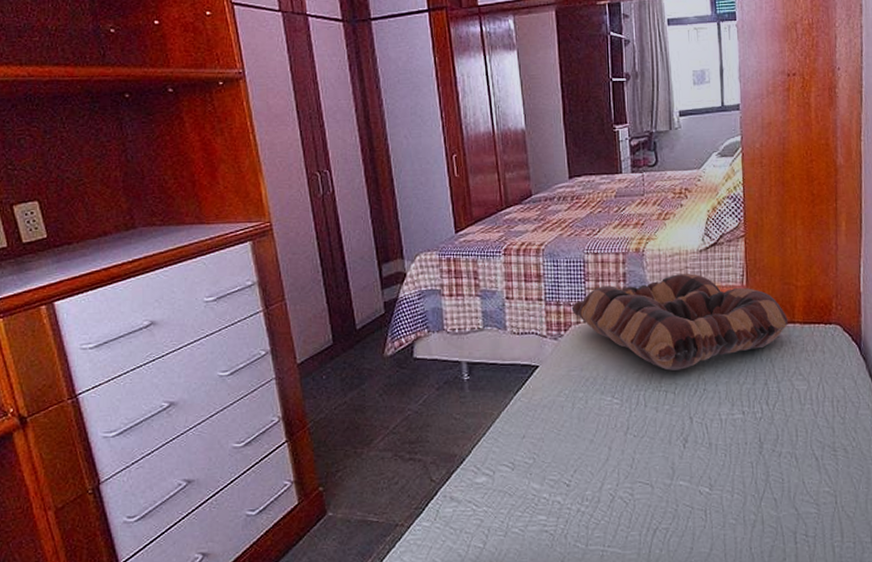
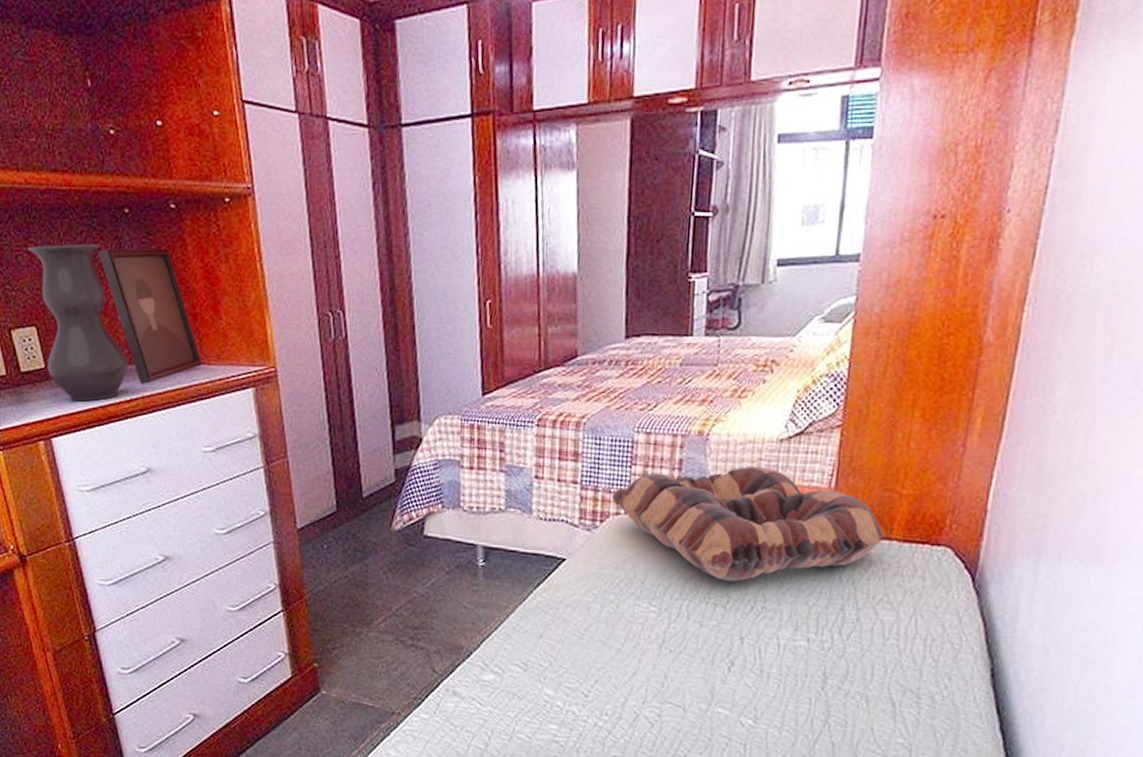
vase: none [30,125,130,266] -> present [27,243,128,402]
picture frame: none [100,127,201,246] -> present [98,248,202,384]

